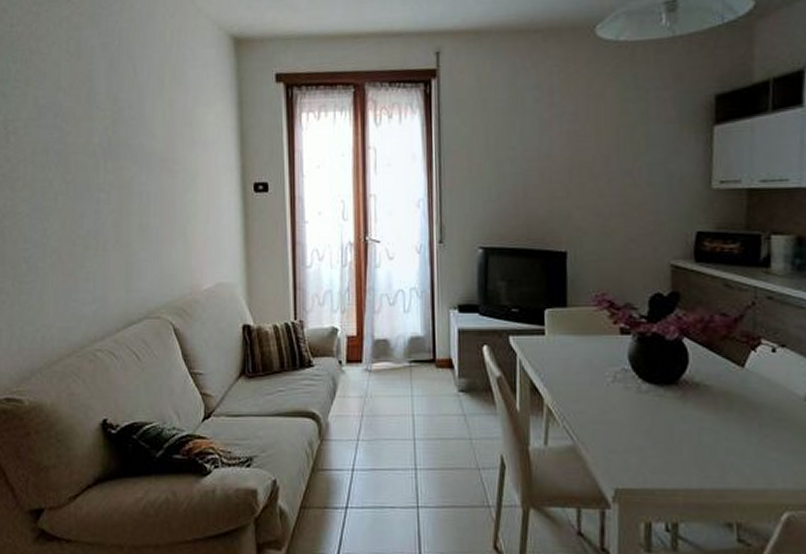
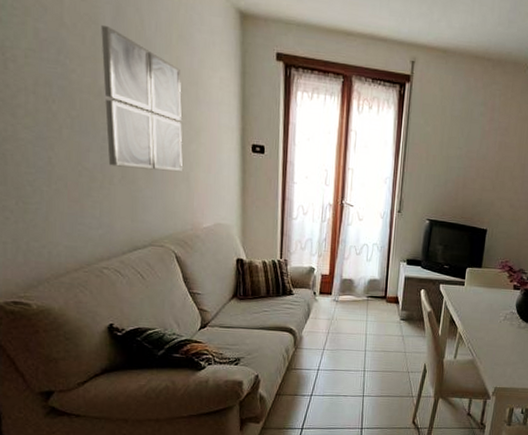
wall art: none [95,80,178,230] -> present [101,24,183,172]

